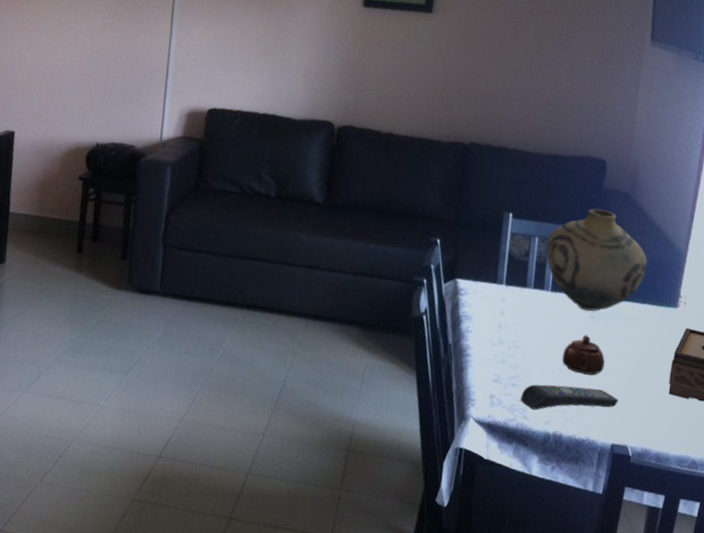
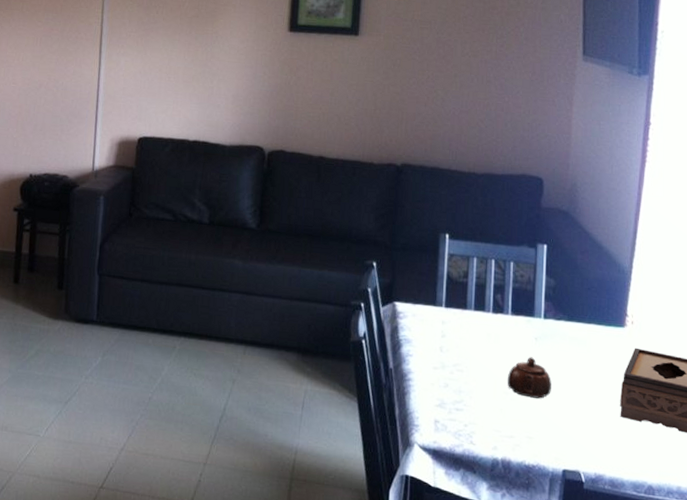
remote control: present [521,384,618,410] -> none [466,408,568,435]
vase: present [546,208,647,311] -> none [485,227,591,333]

